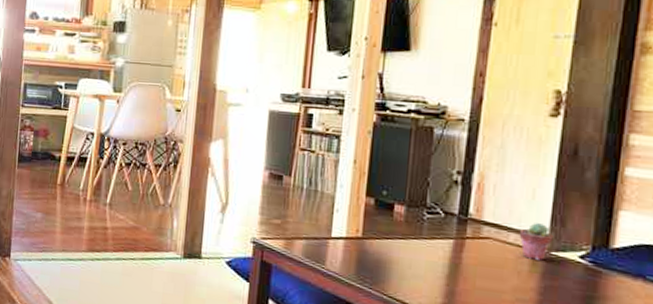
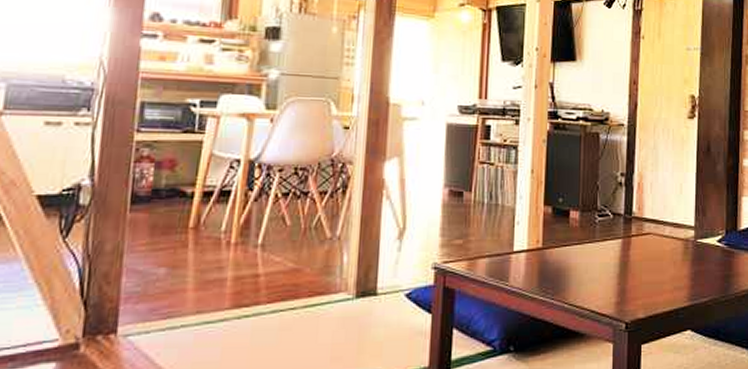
potted succulent: present [519,223,553,260] -> none [672,215,698,249]

